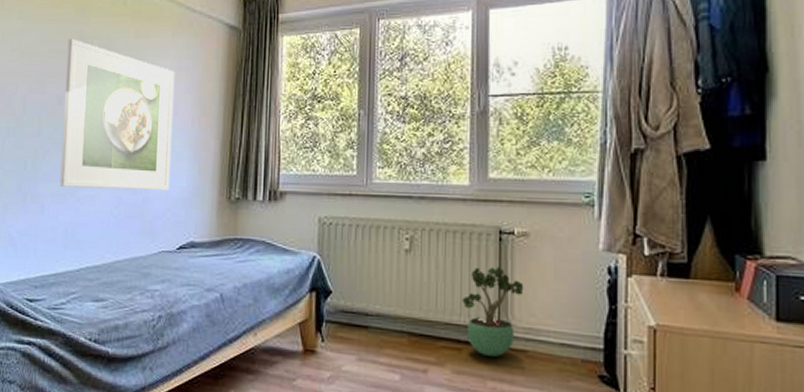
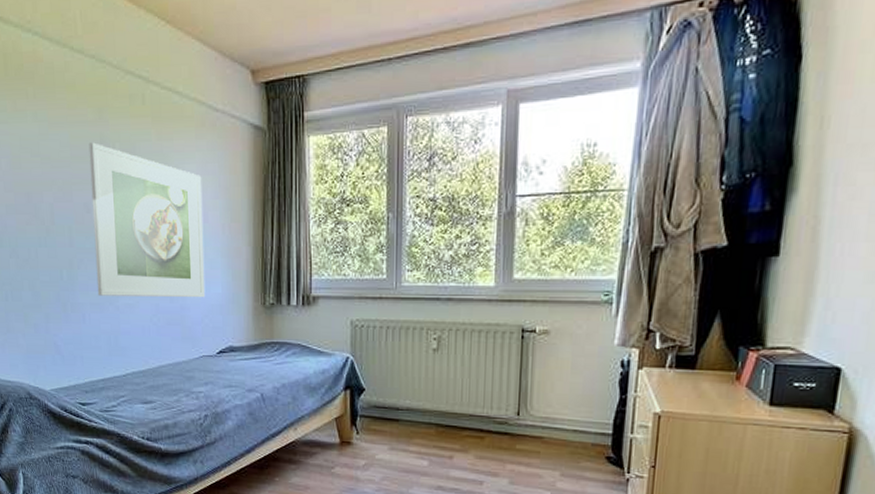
potted plant: present [462,266,524,358] -> none [485,362,543,444]

